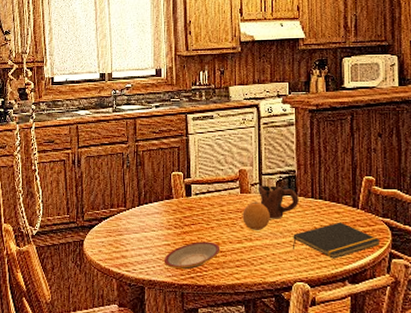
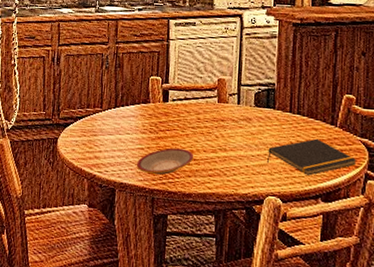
fruit: present [243,201,270,230] -> none [218,111,246,141]
mug: present [259,185,299,219] -> none [236,96,277,131]

